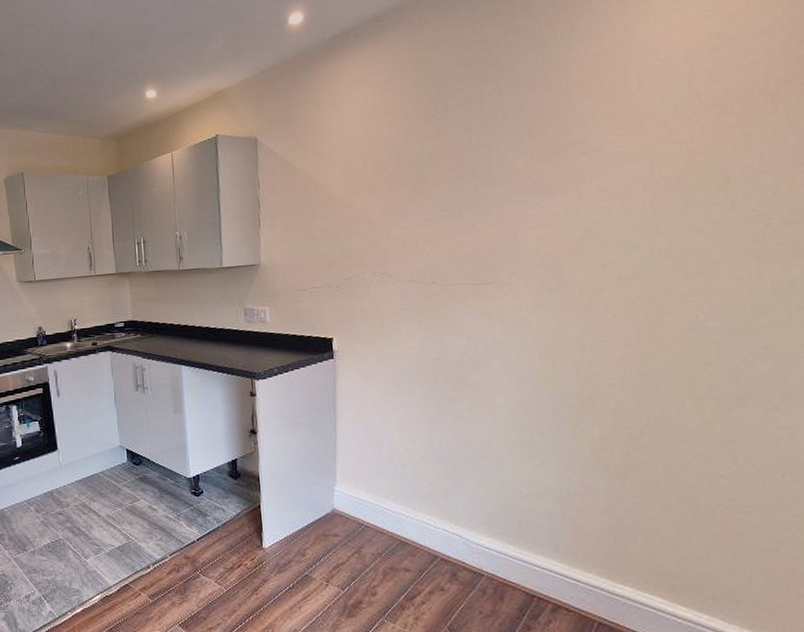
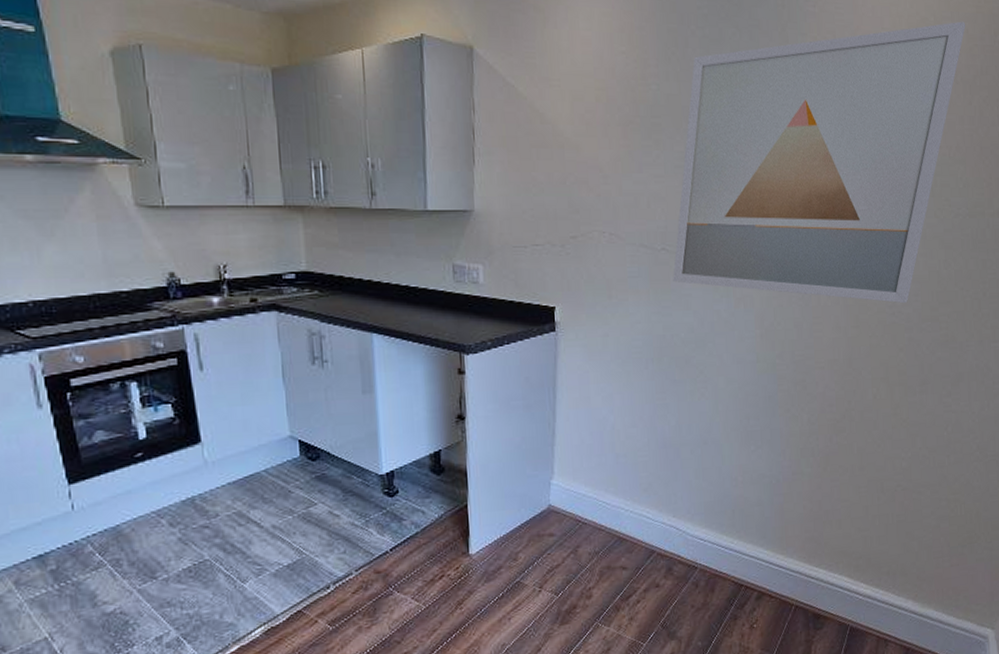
wall art: none [443,36,761,318] -> present [673,21,966,304]

